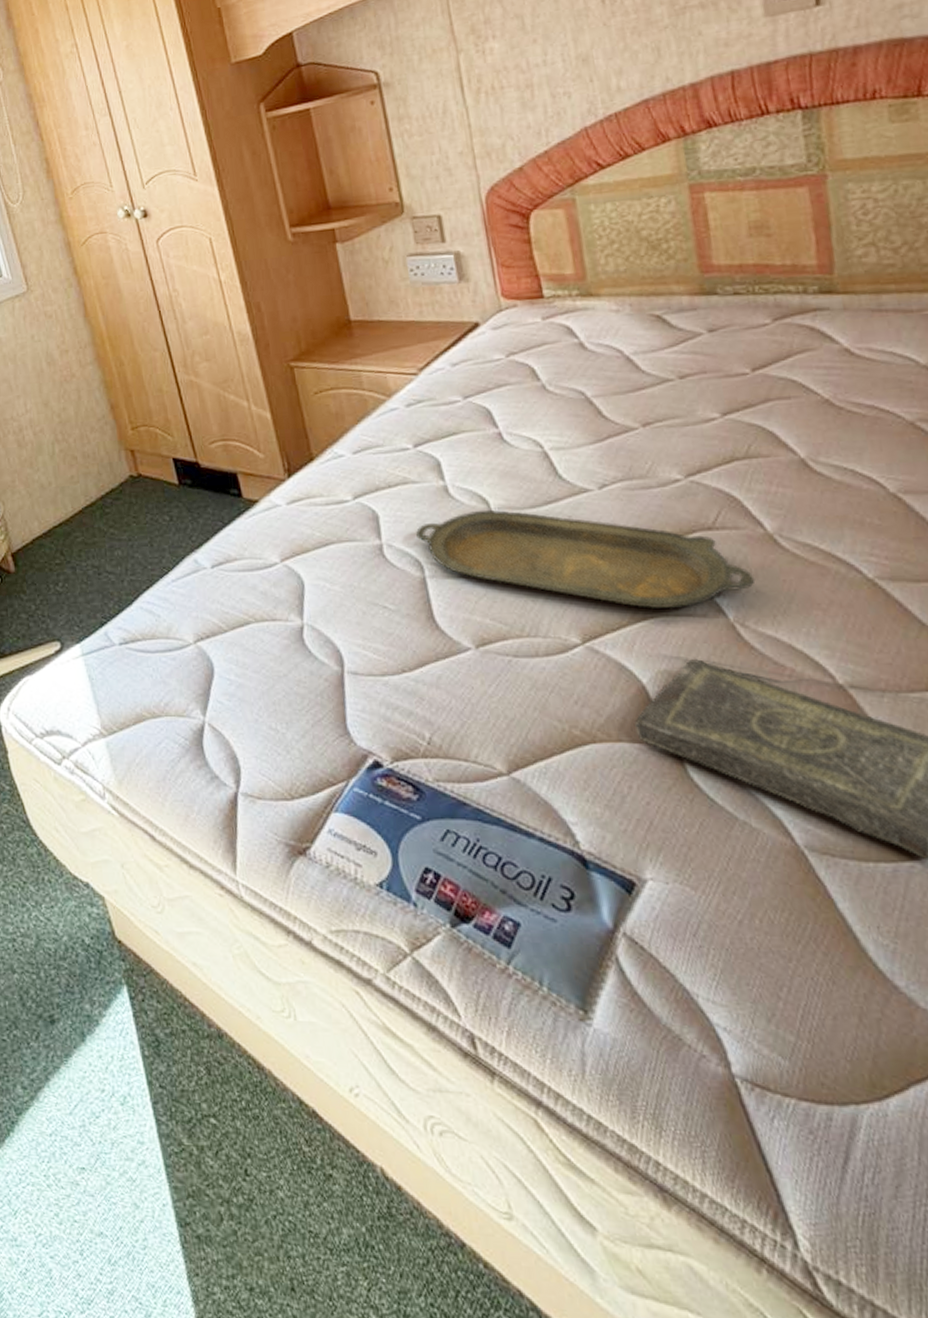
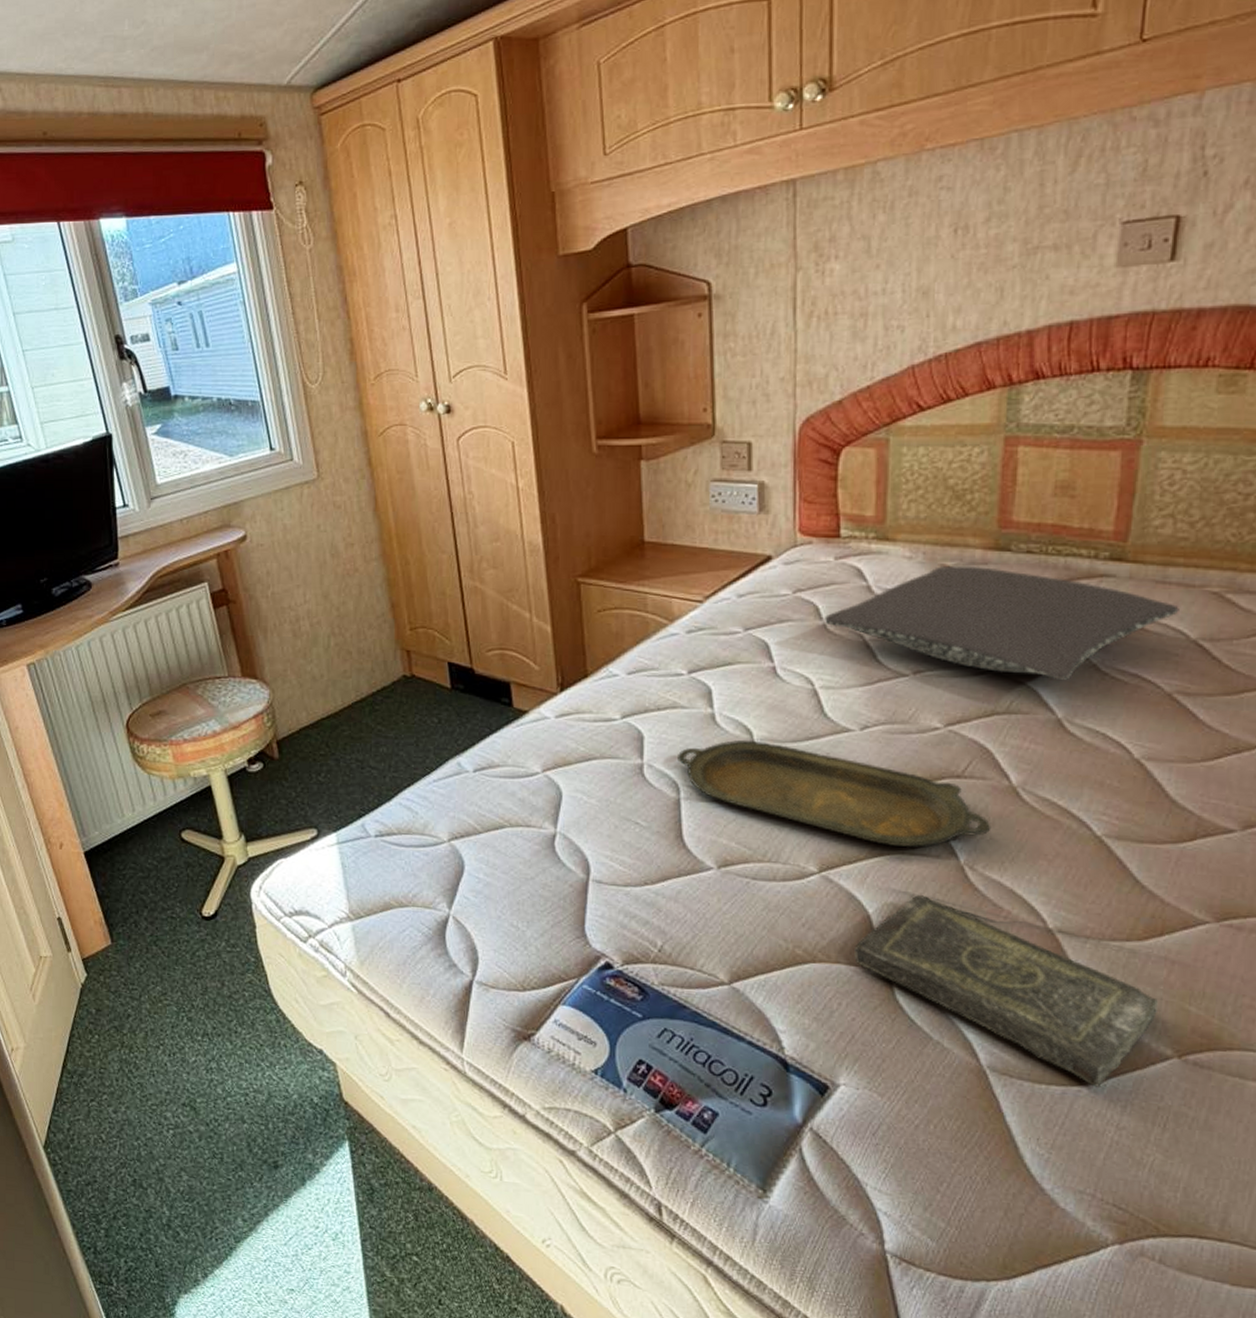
pillow: none [541,312,903,419] -> present [823,565,1179,680]

